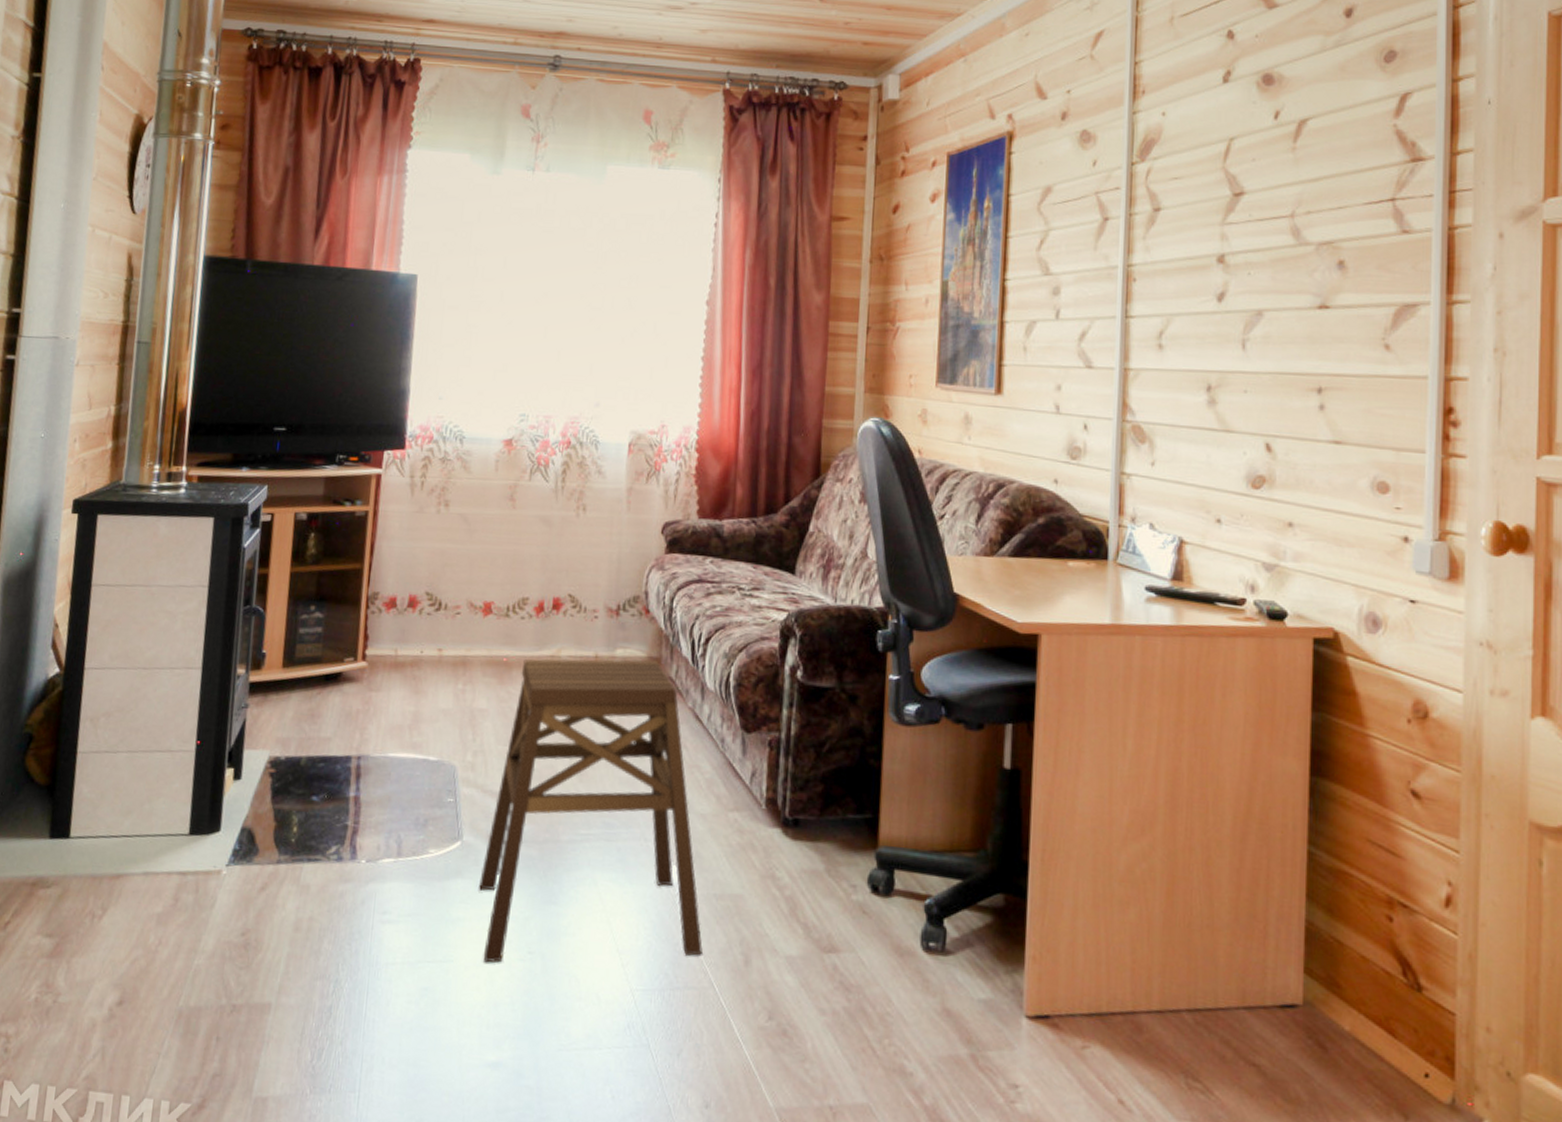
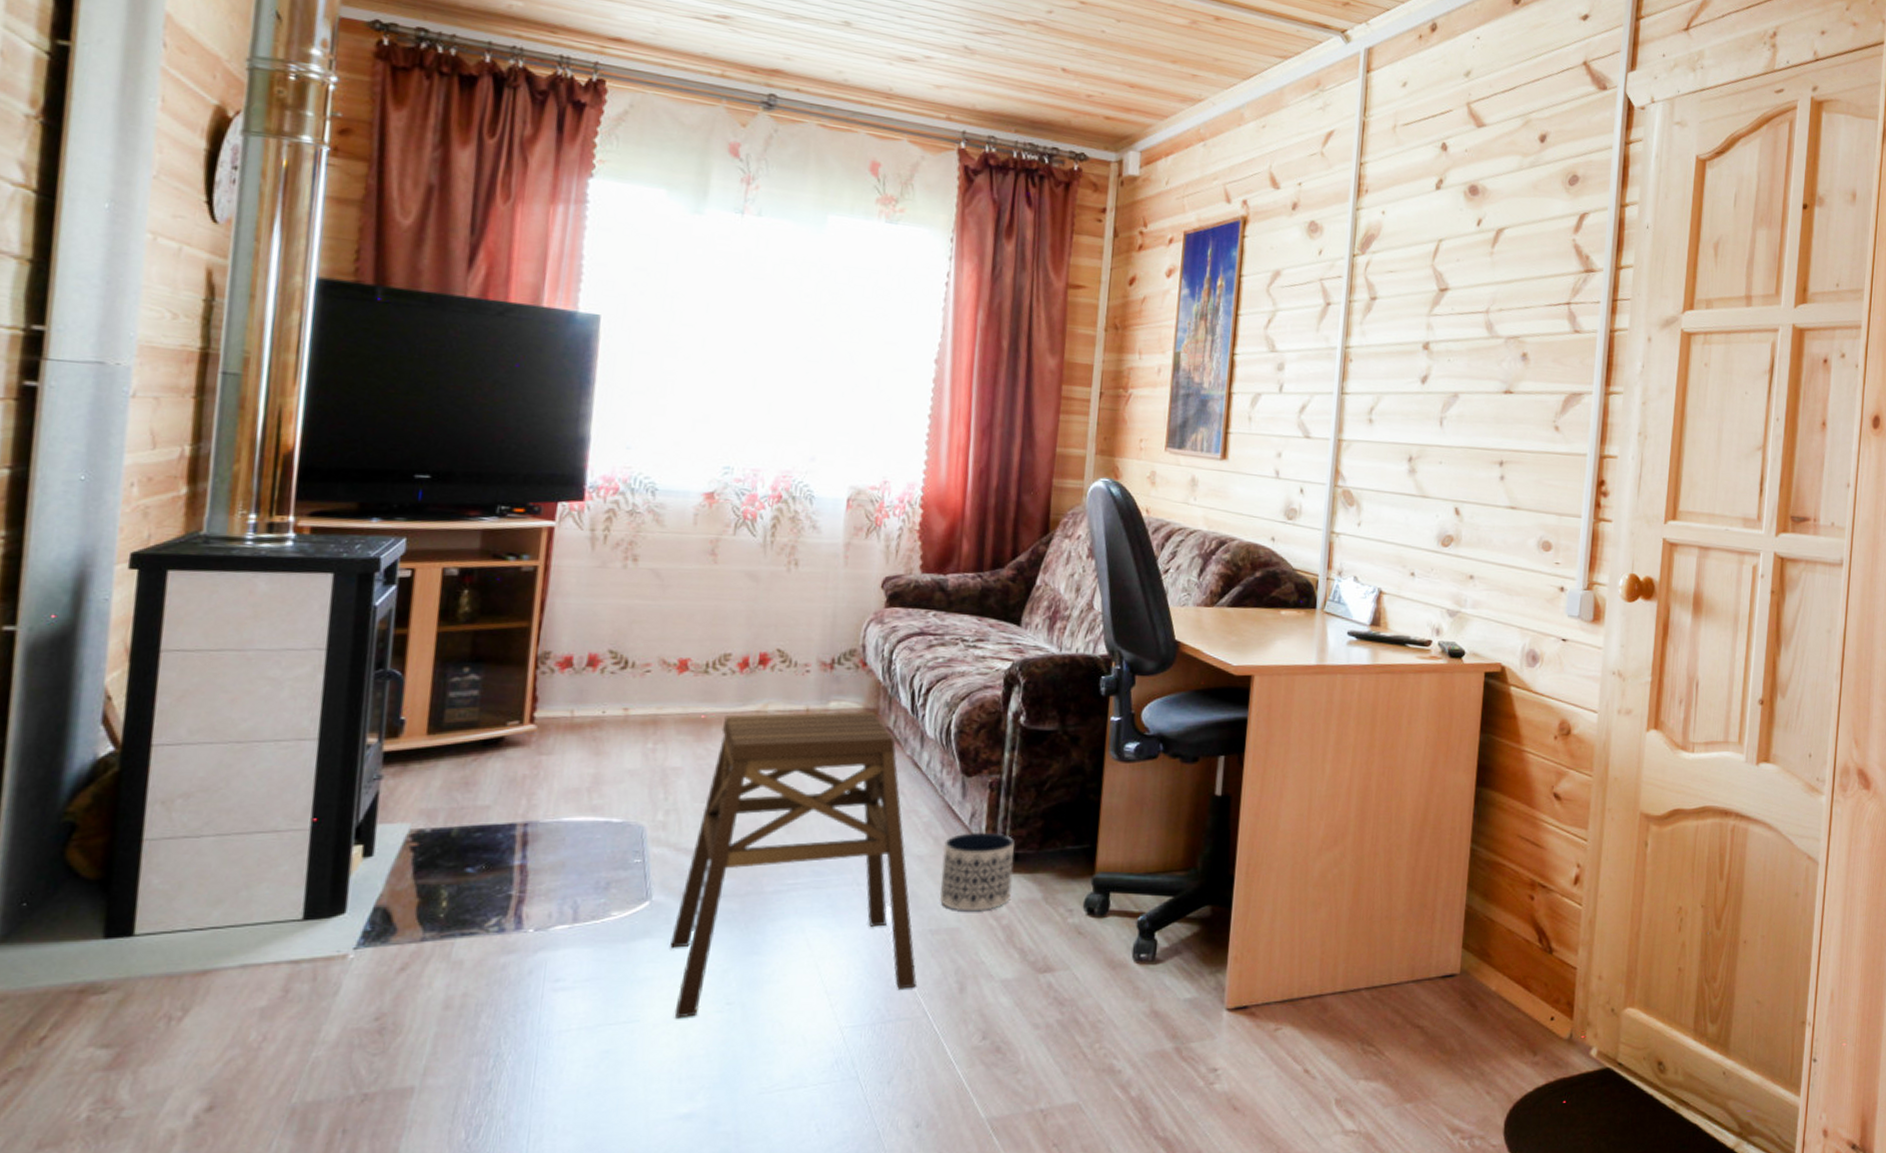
planter: none [723,793,796,879] -> present [940,832,1015,912]

